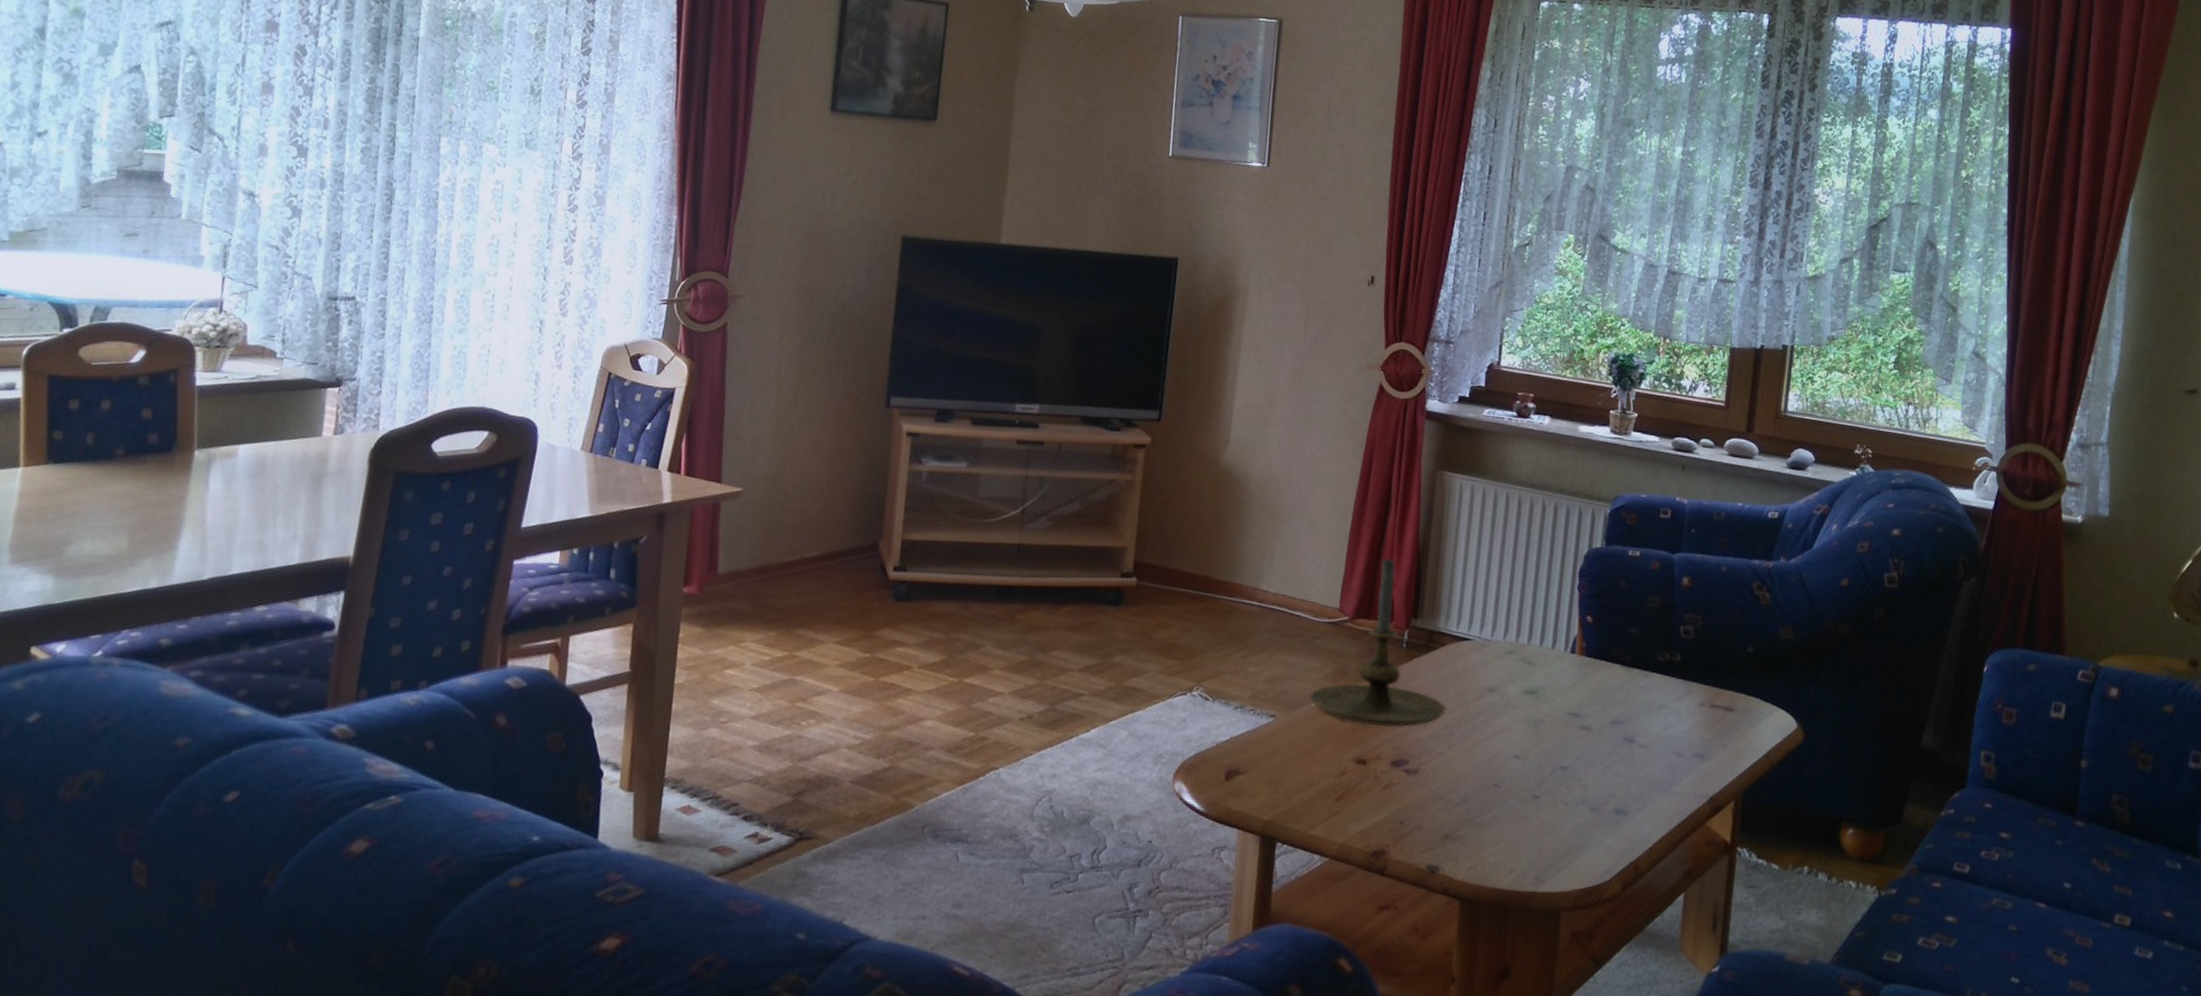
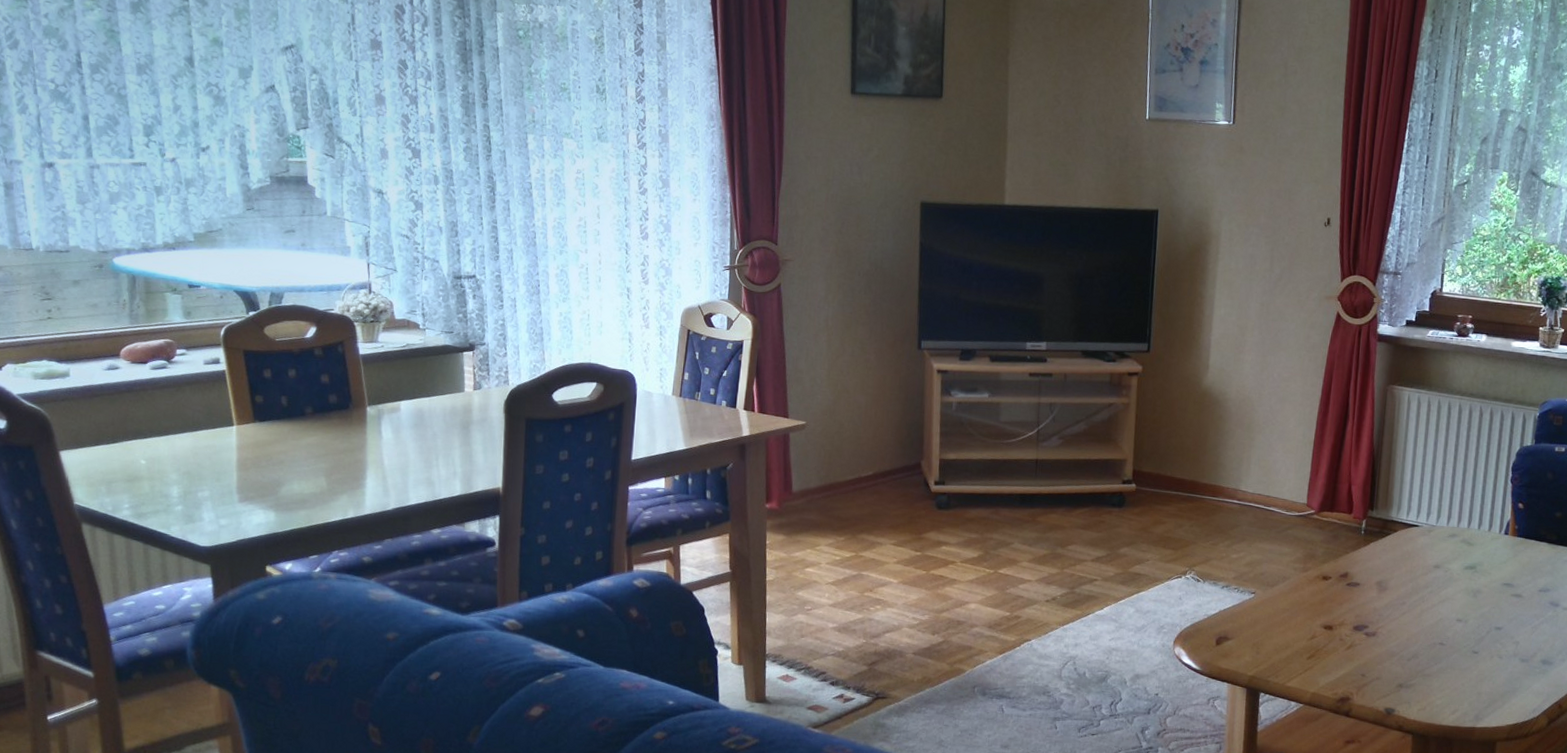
candle holder: present [1310,558,1447,728] -> none [1284,461,1399,600]

